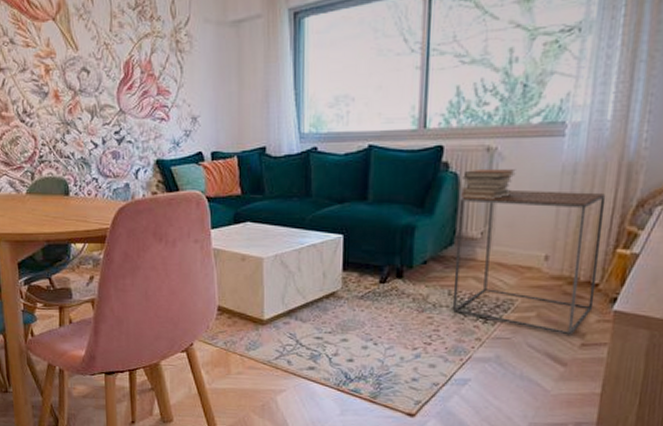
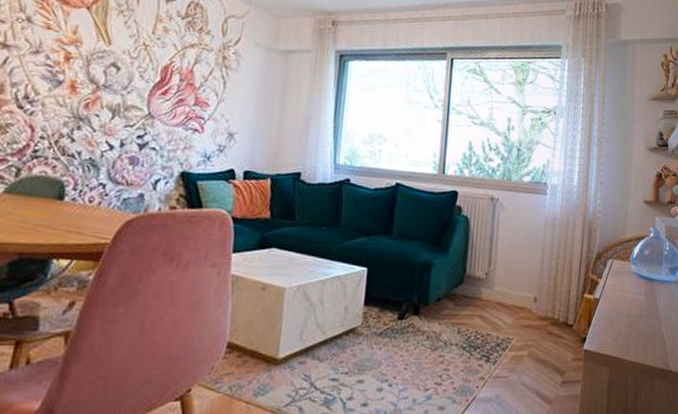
side table: present [452,190,606,335] -> none [460,237,576,373]
book stack: present [461,168,516,199] -> none [471,215,513,243]

